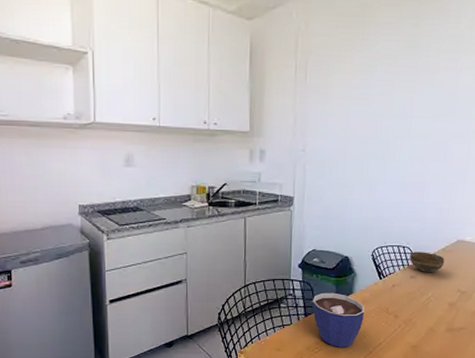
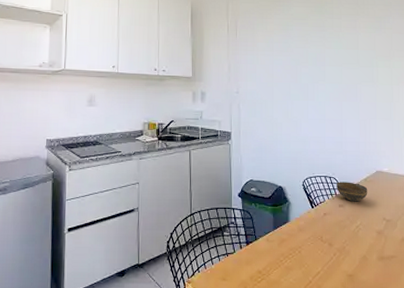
cup: present [312,292,365,347] -> none [253,221,301,276]

